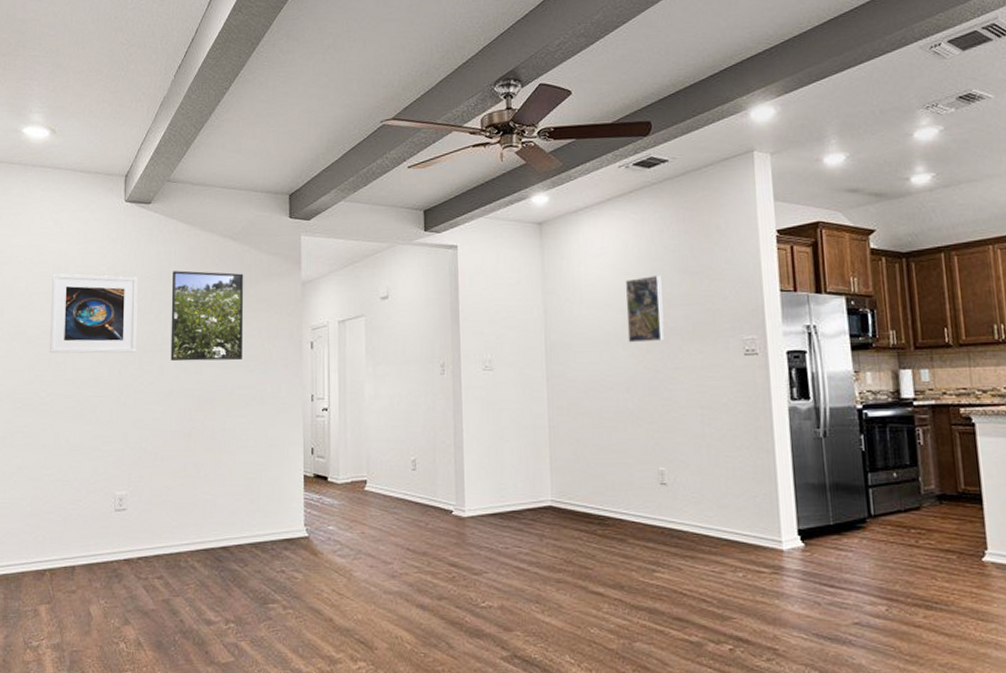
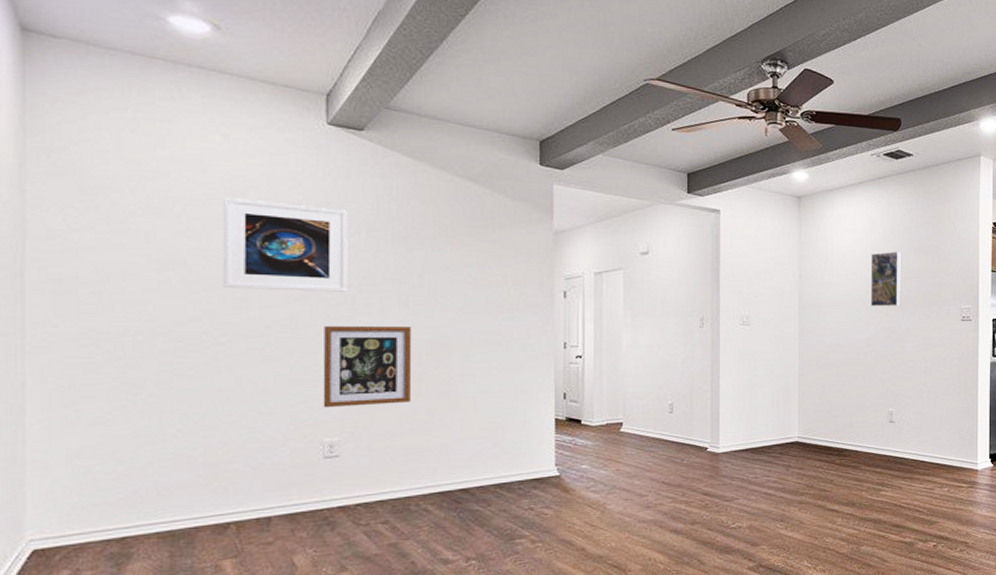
wall art: none [115,383,184,463] -> present [323,326,412,408]
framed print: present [170,270,244,362] -> none [393,208,485,306]

